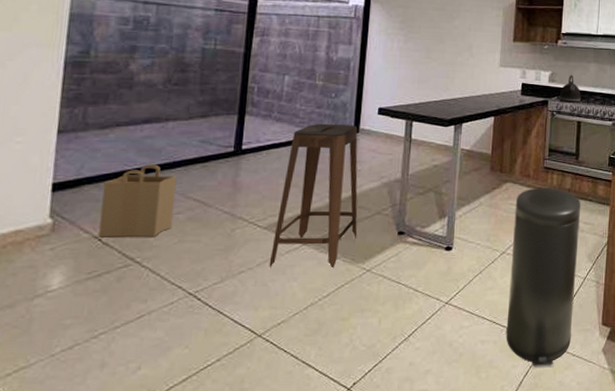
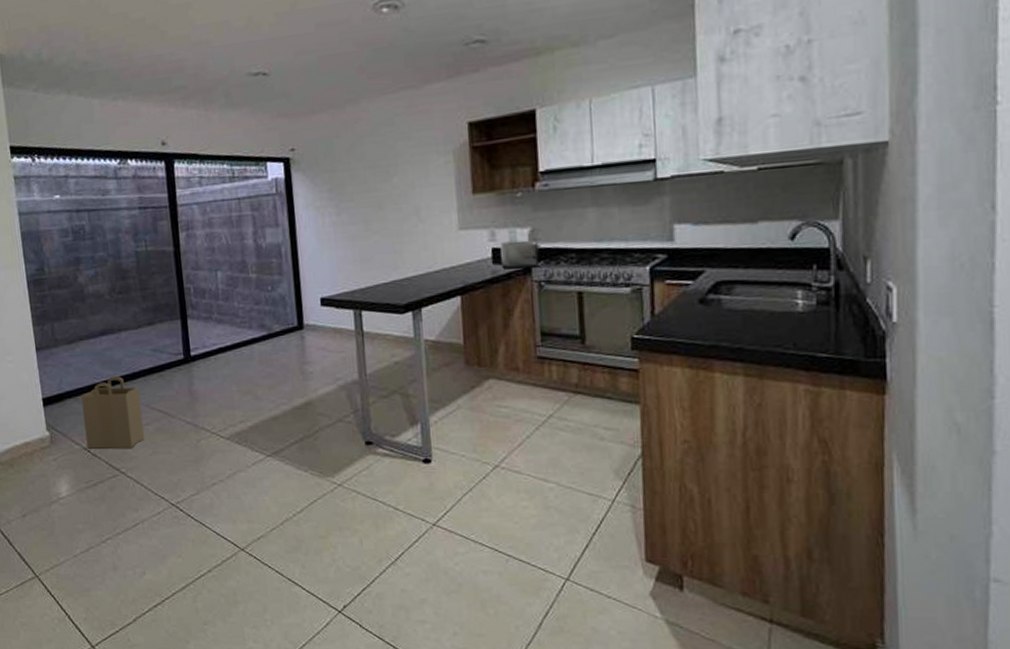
bar stool: present [269,123,358,268] -> none [236,320,322,482]
pedal bin: present [506,187,581,369] -> none [503,383,603,611]
toaster: none [527,80,556,101] -> present [500,240,540,269]
kettle: present [559,75,581,103] -> none [546,228,579,268]

